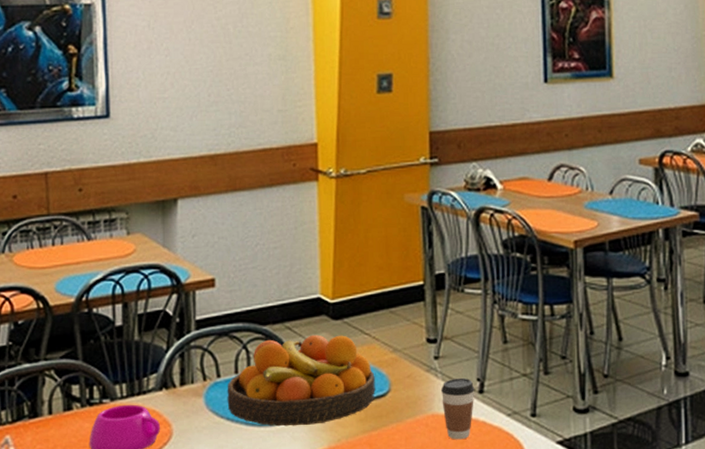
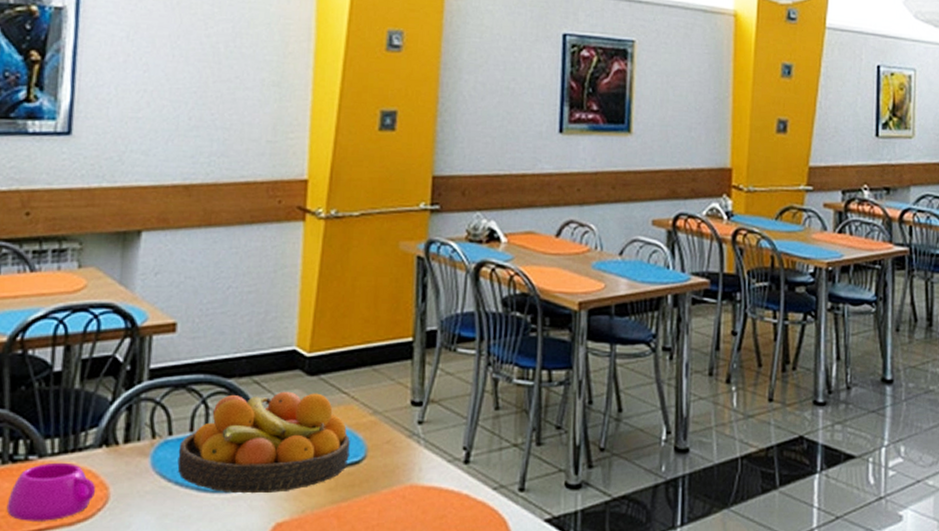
coffee cup: present [440,377,475,440] -> none [422,445,460,515]

